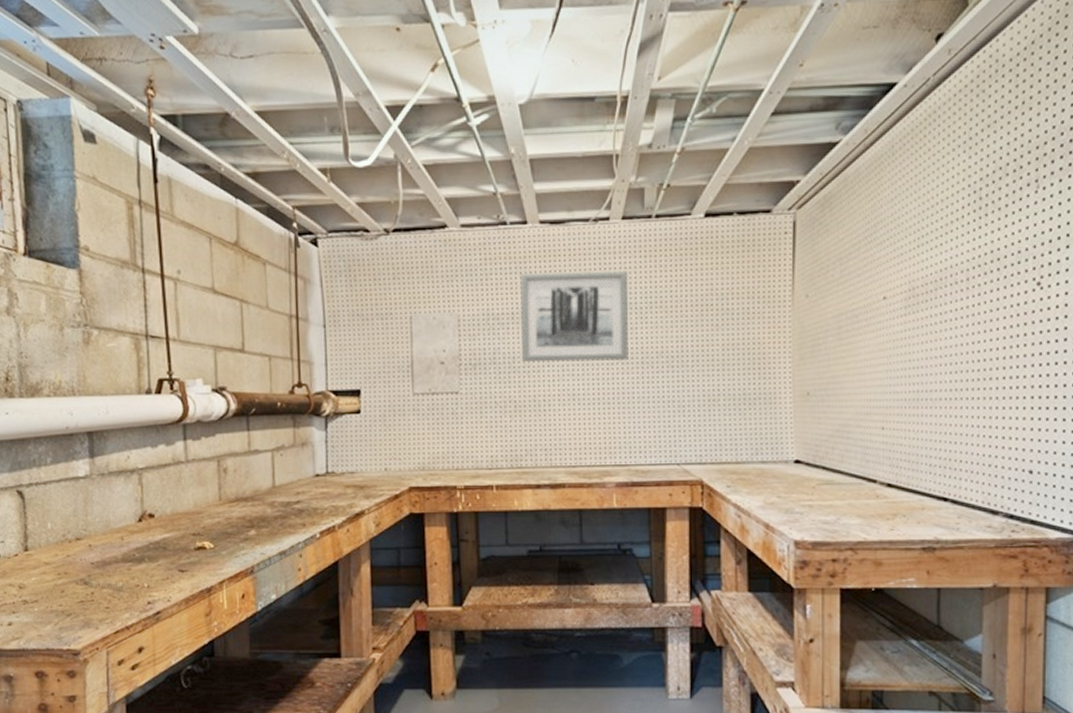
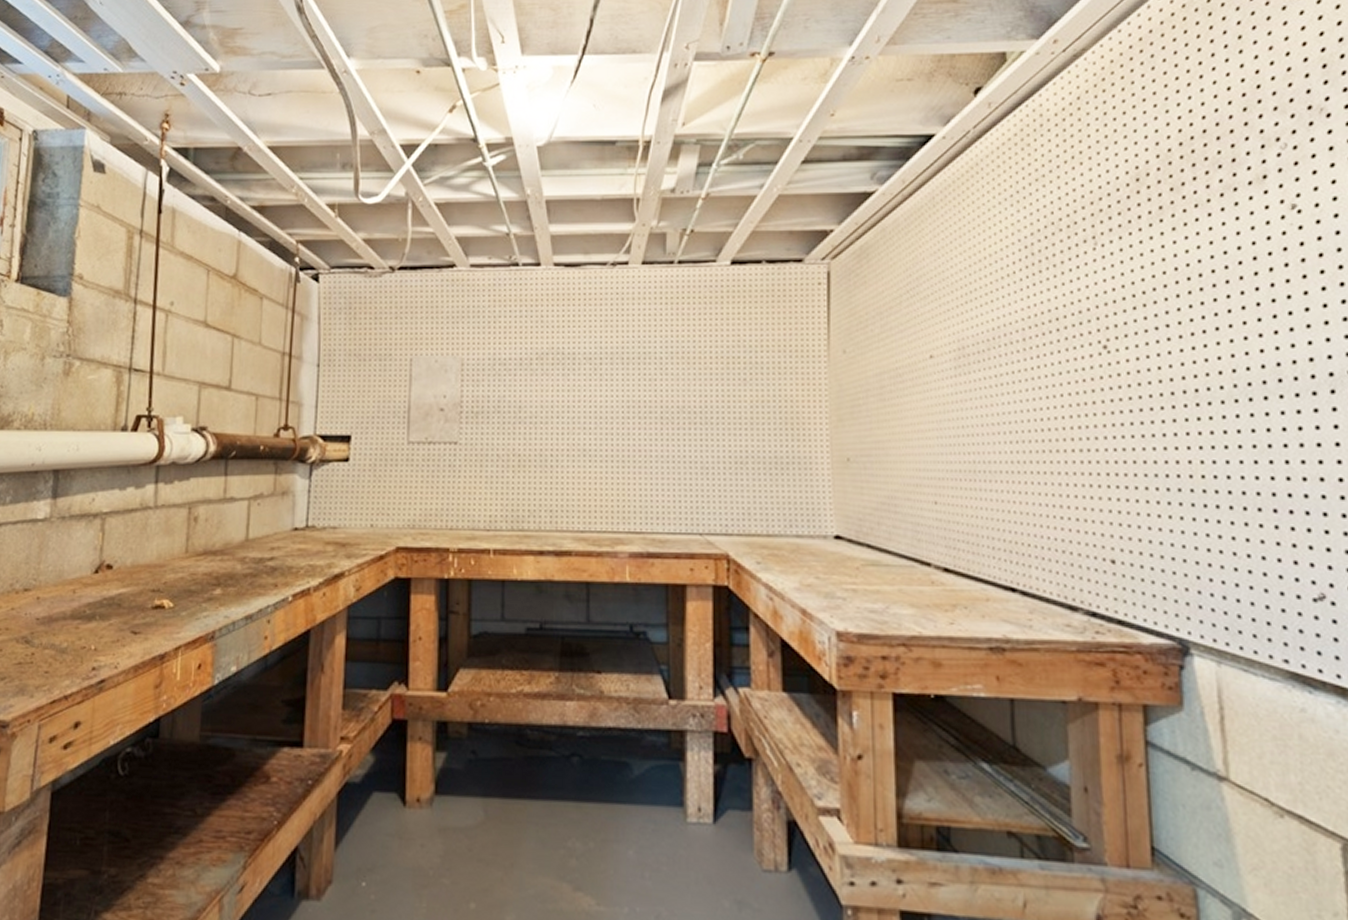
wall art: present [519,270,629,362] -> none [528,316,648,416]

